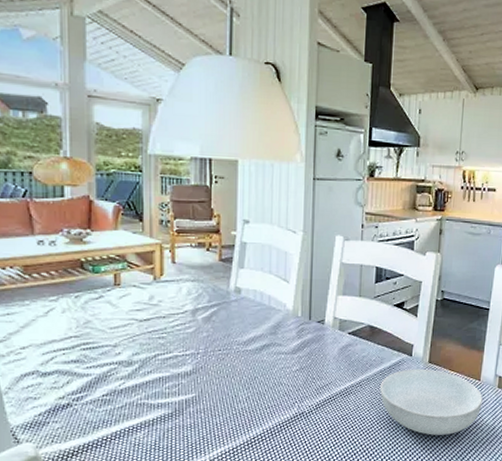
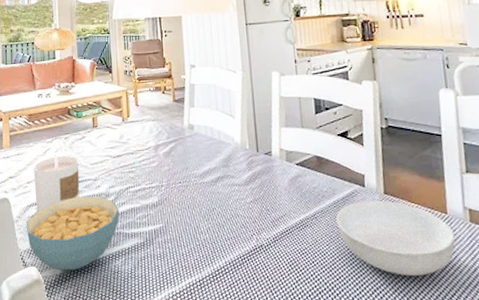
cereal bowl: none [20,364,144,446] -> present [27,195,120,271]
candle: none [30,315,94,382] -> present [34,154,80,211]

